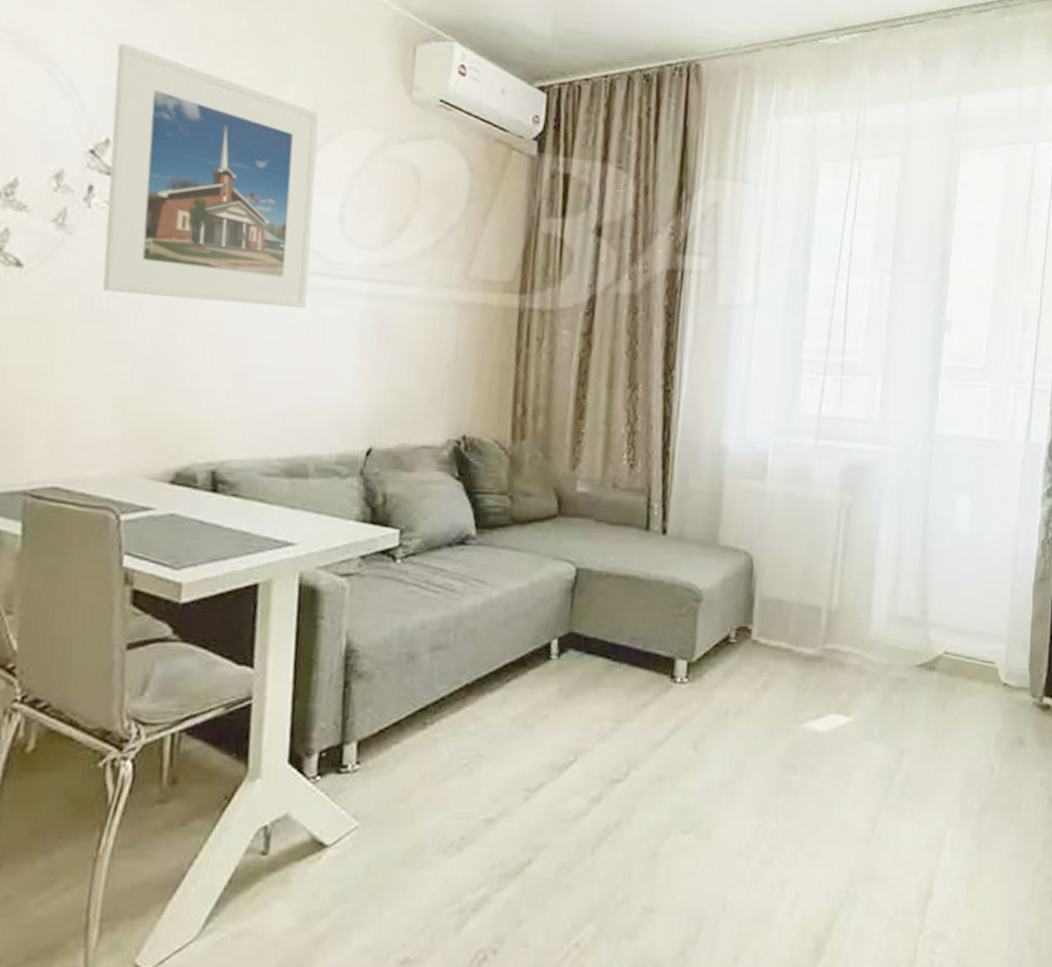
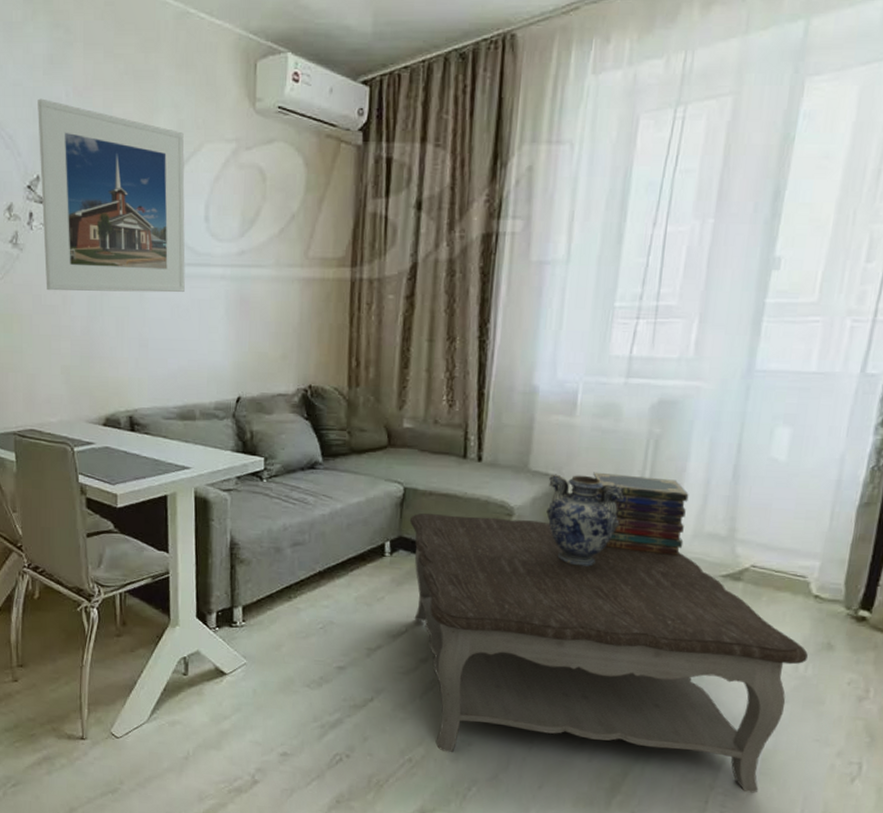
coffee table: none [581,600,1002,931] -> present [409,512,808,793]
decorative vase: none [738,549,818,662] -> present [546,474,624,567]
book stack: none [786,547,881,644] -> present [593,472,689,555]

